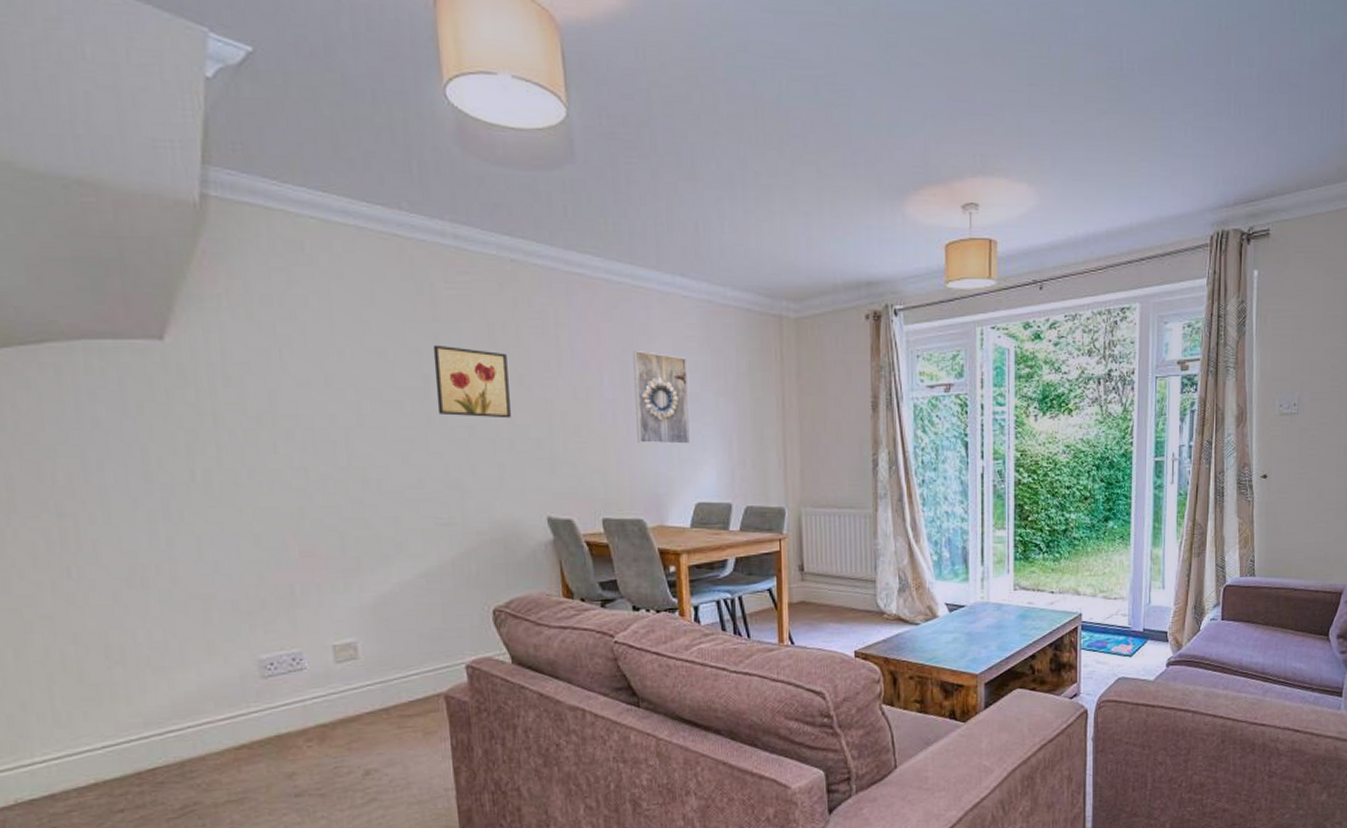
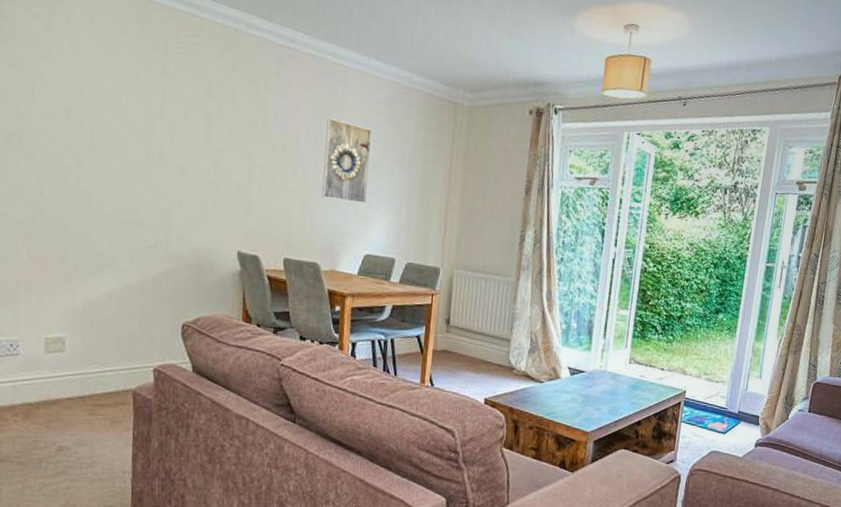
wall art: present [432,345,511,419] -> none [157,94,220,164]

